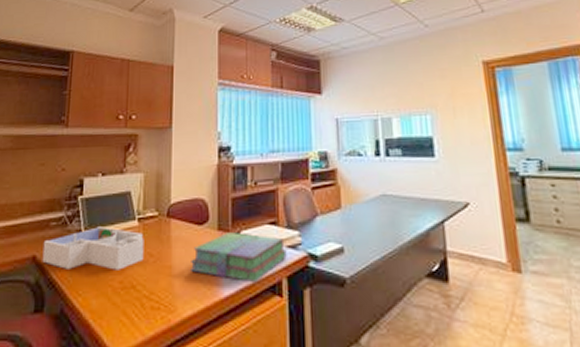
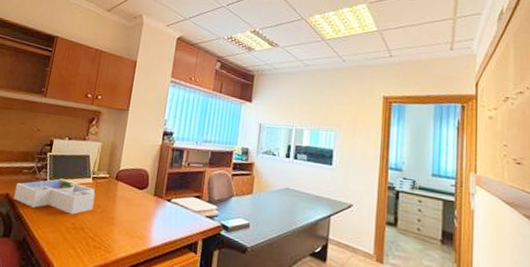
stack of books: present [191,232,287,283] -> none [128,198,205,240]

